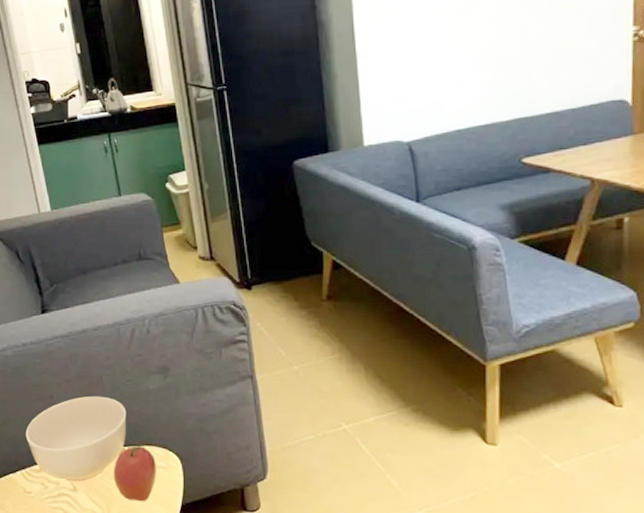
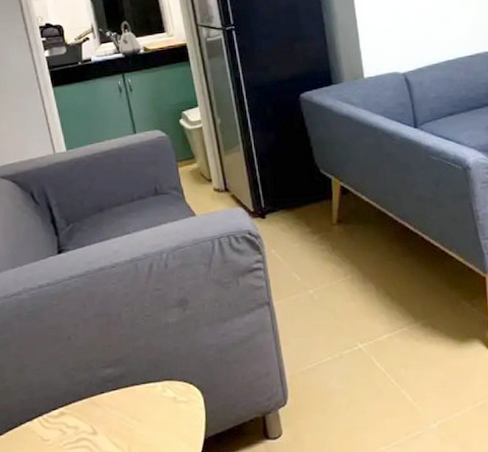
bowl: present [25,396,127,482] -> none [42,333,147,425]
fruit: present [113,445,156,502] -> none [134,381,178,440]

